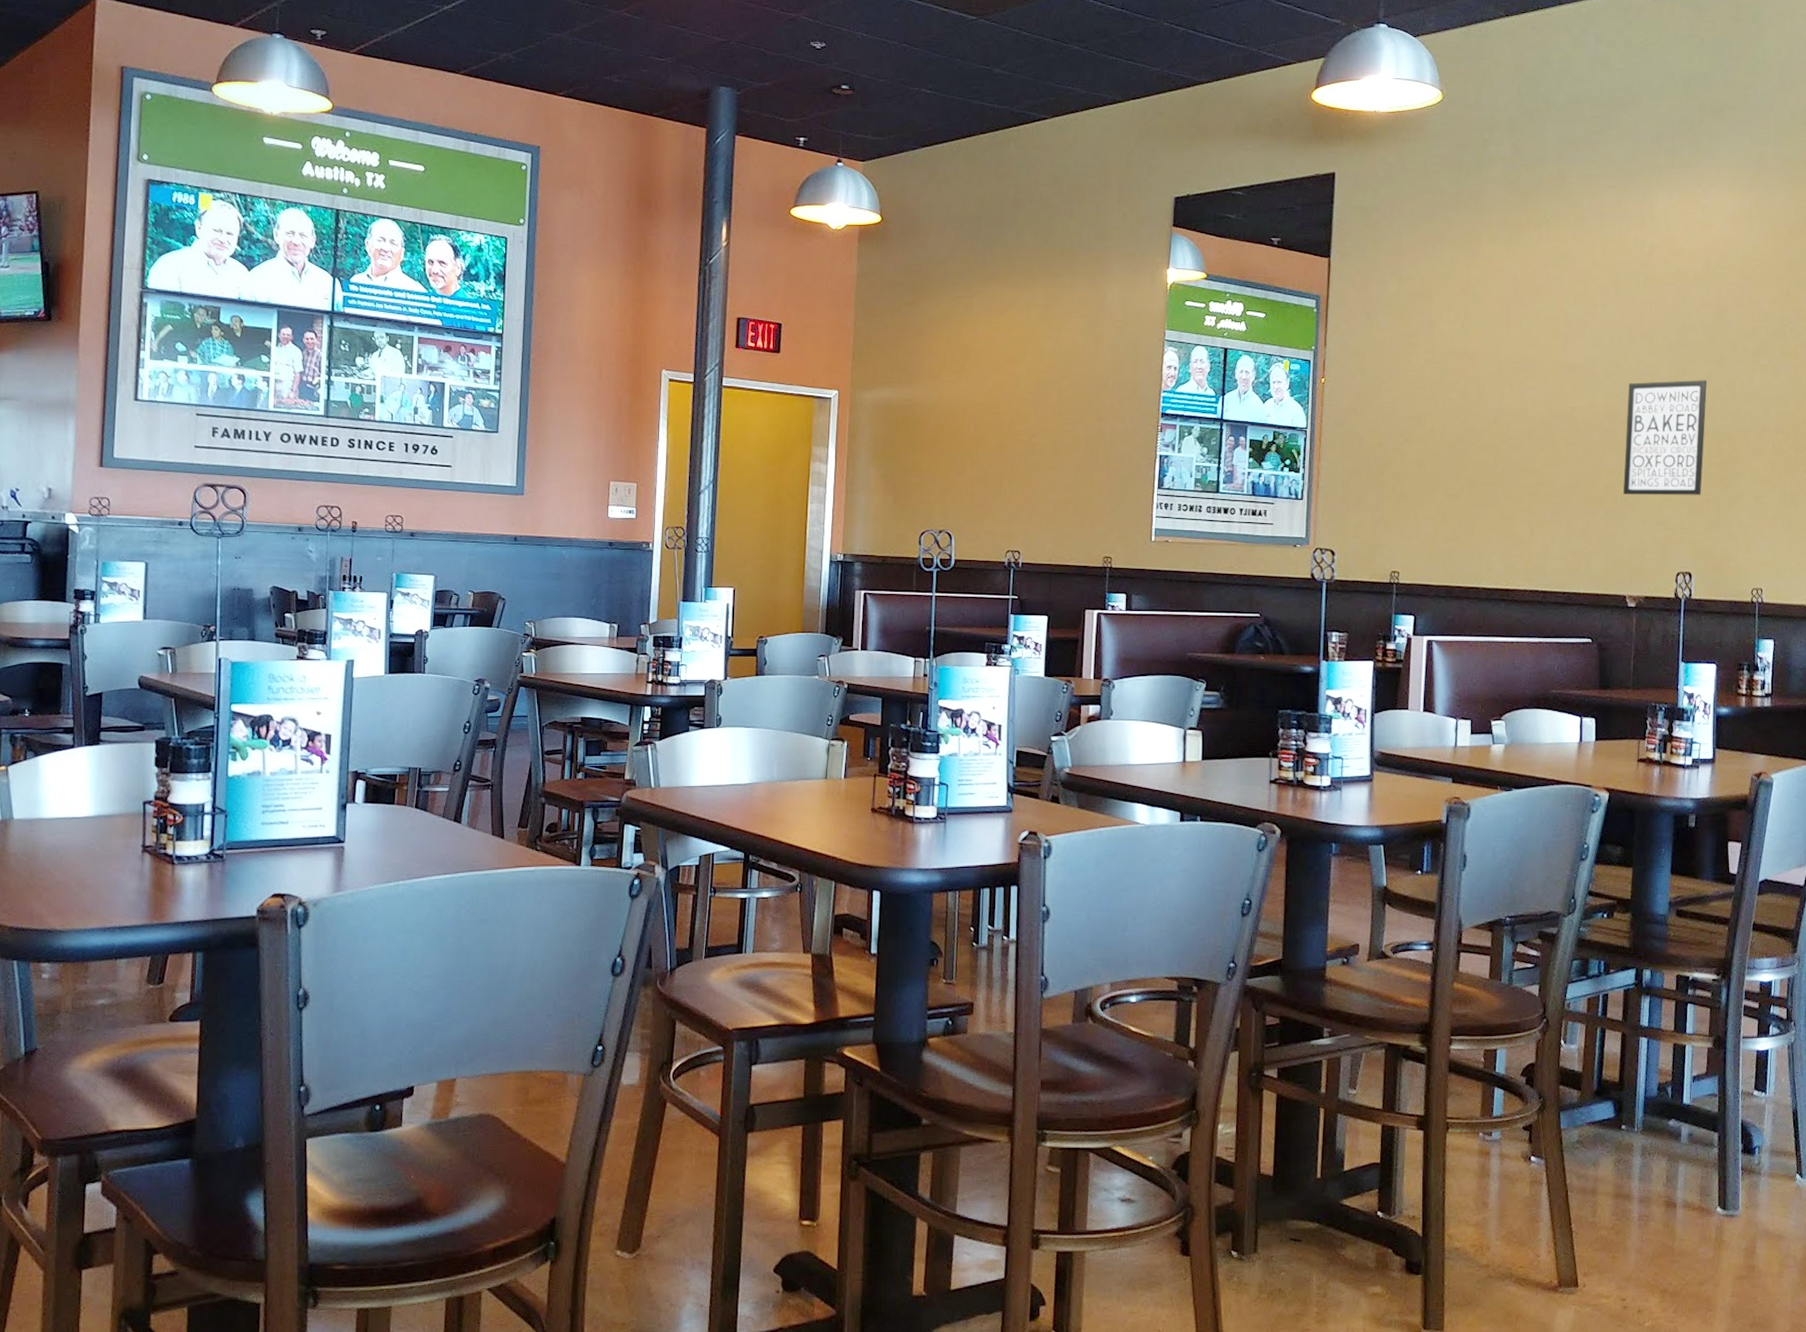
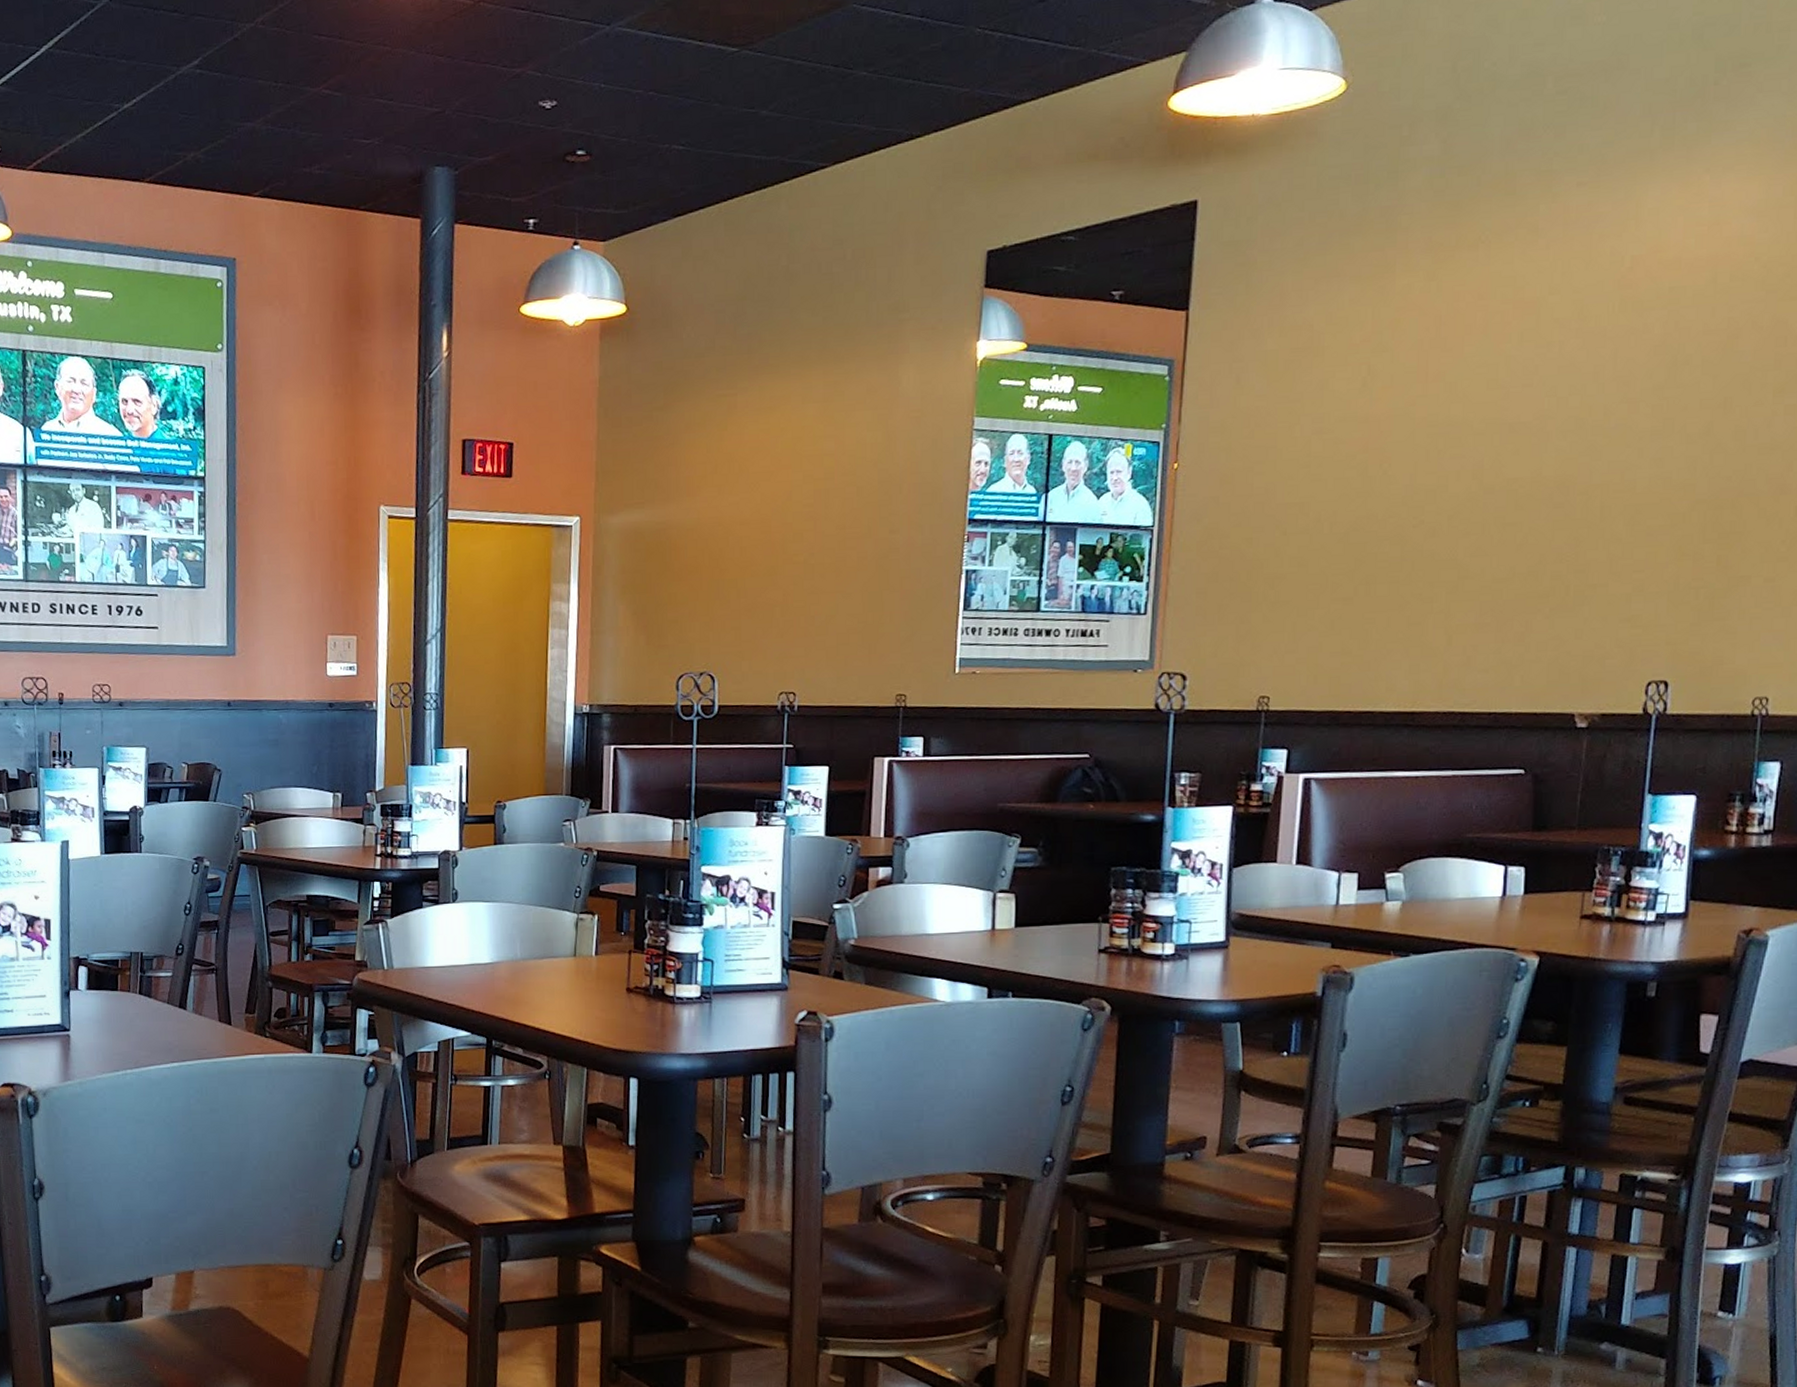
wall art: present [1623,380,1707,495] -> none [1576,431,1704,586]

